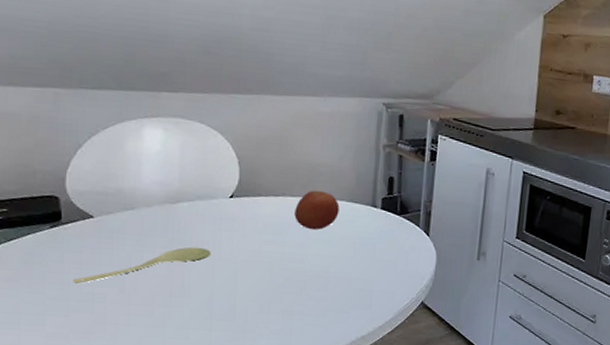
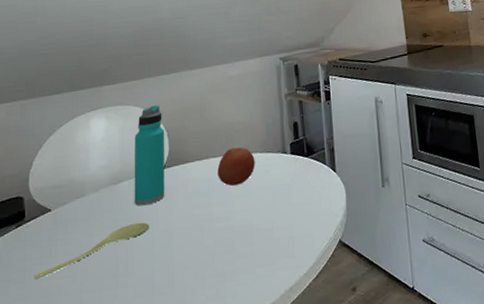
water bottle: none [194,126,236,232] -> present [134,105,165,206]

